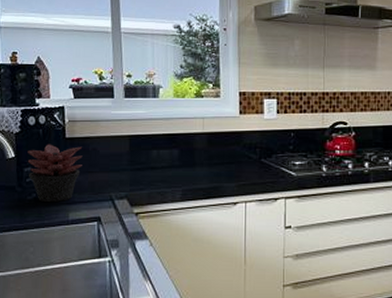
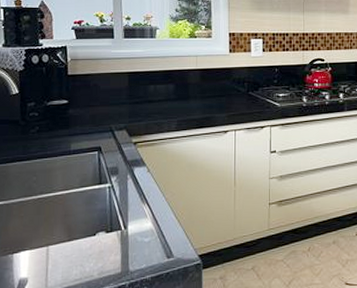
succulent plant: present [27,144,83,202] -> none [30,81,84,134]

